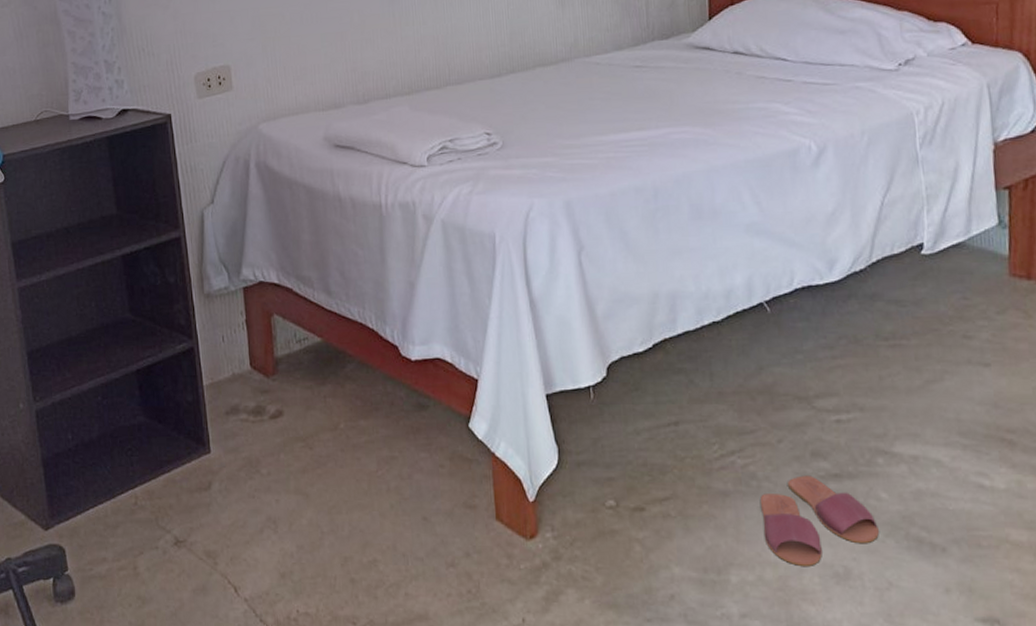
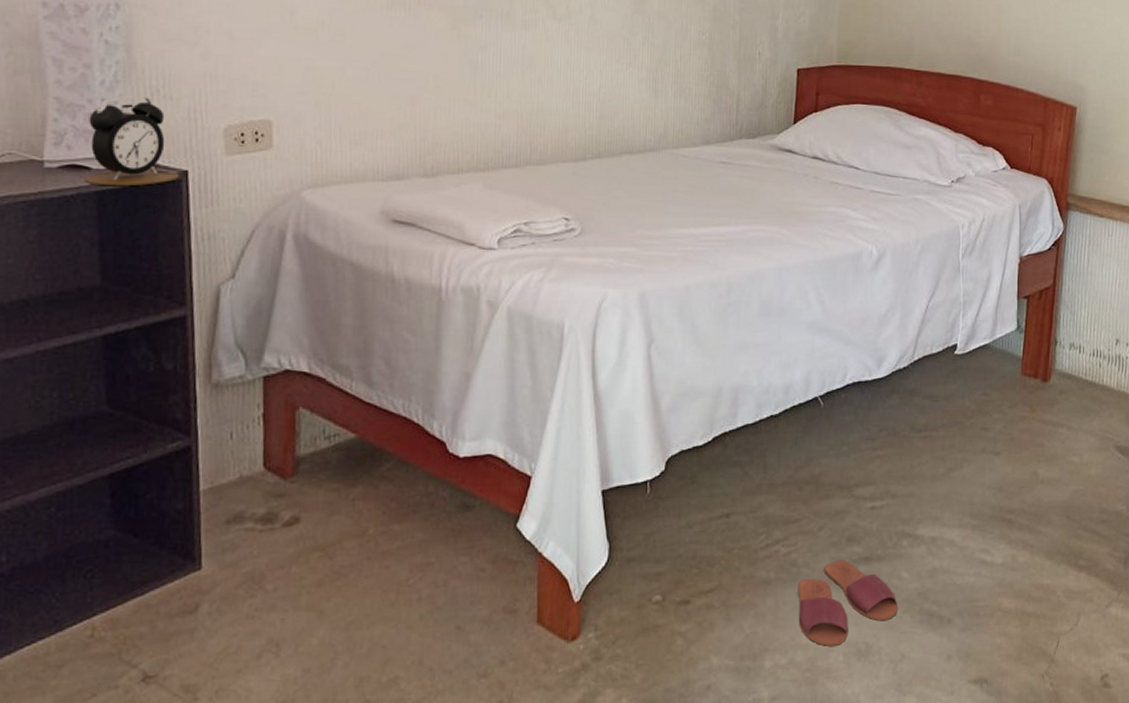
alarm clock: none [97,54,165,132] -> present [84,95,180,187]

